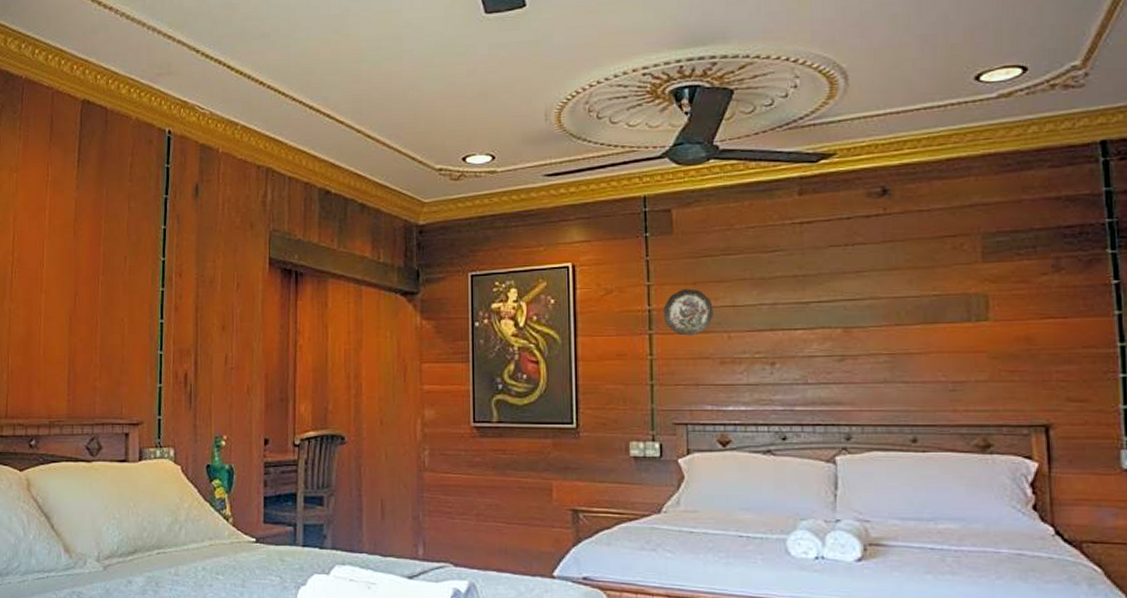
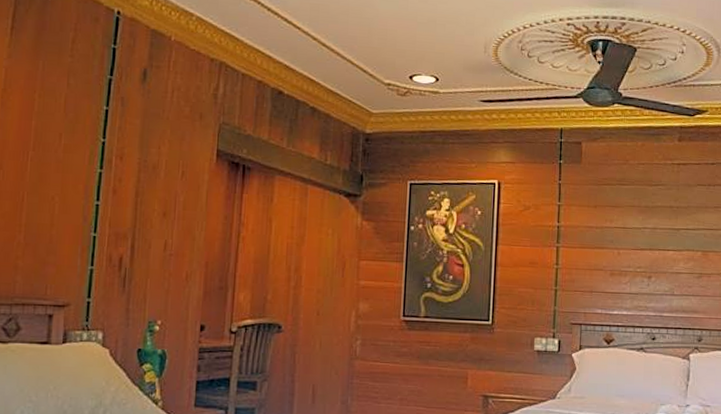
decorative plate: present [663,288,713,336] -> none [569,210,608,250]

